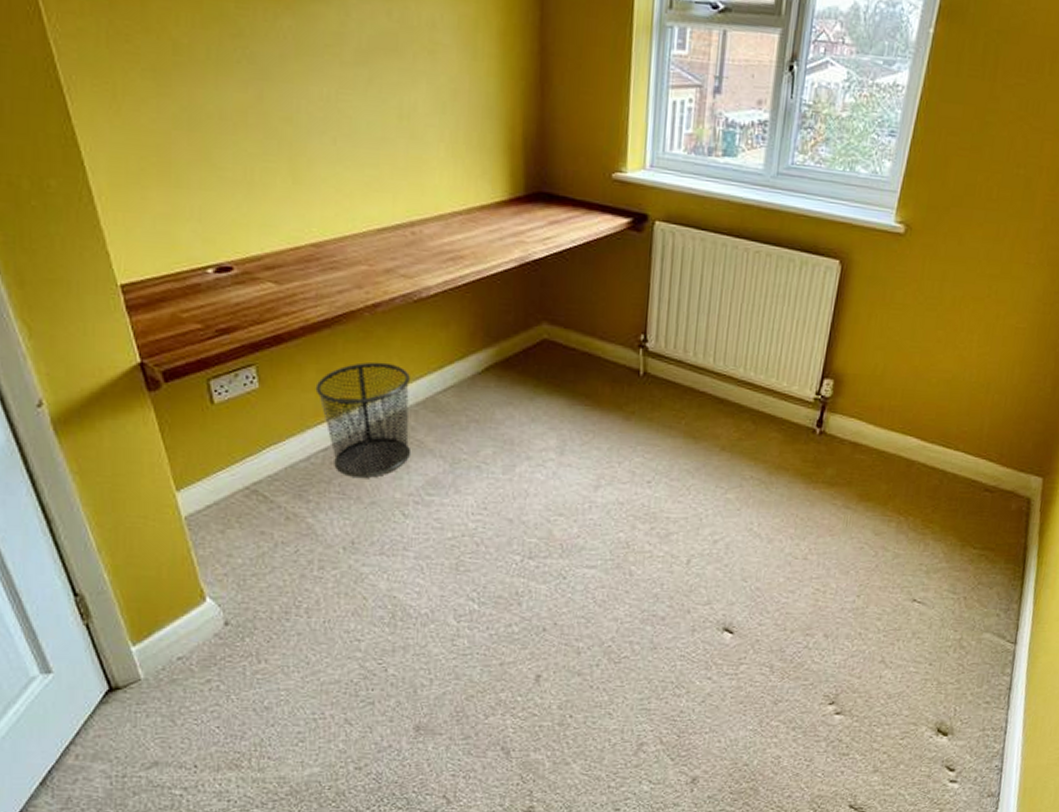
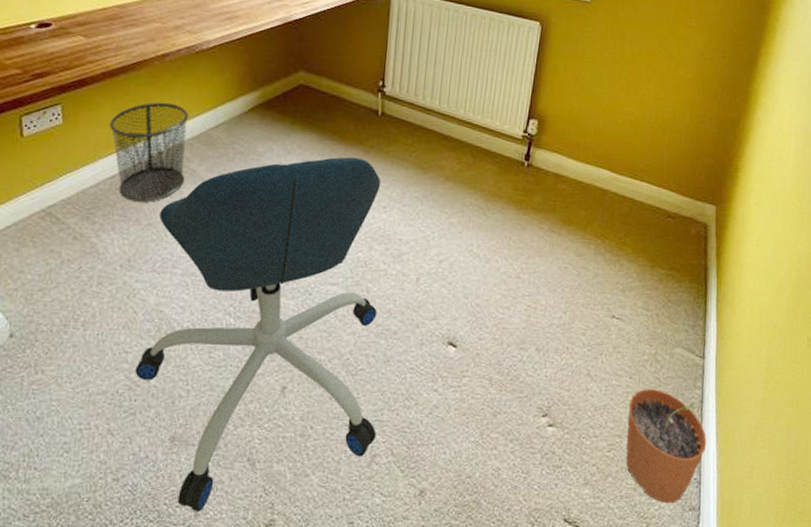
office chair: none [369,424,645,800] -> present [135,157,381,512]
plant pot: none [920,676,1013,791] -> present [626,389,707,504]

